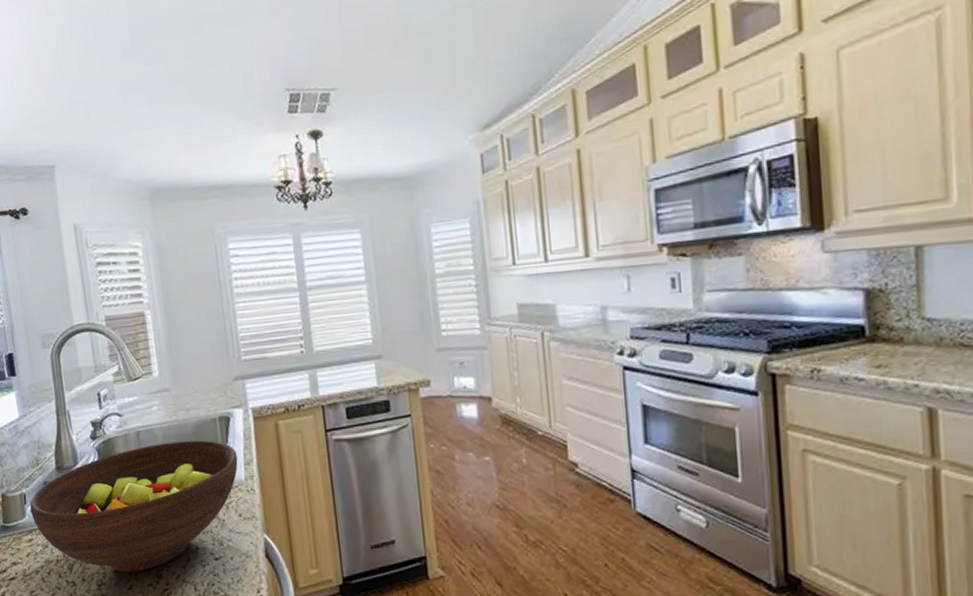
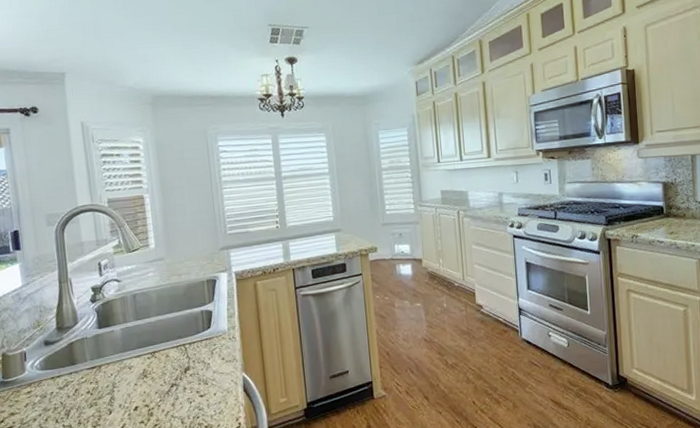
fruit bowl: present [30,440,238,573] -> none [30,299,222,414]

